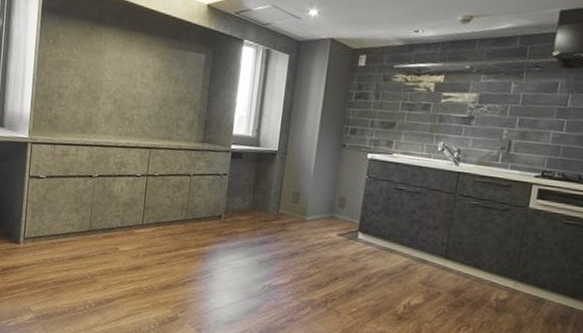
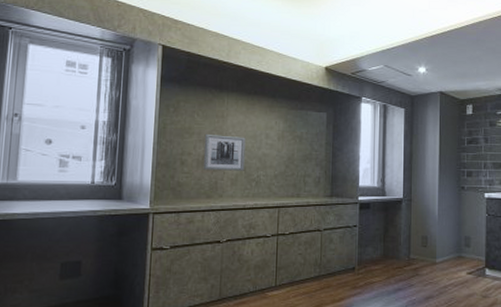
wall art: none [79,68,122,109] -> present [203,133,246,171]

